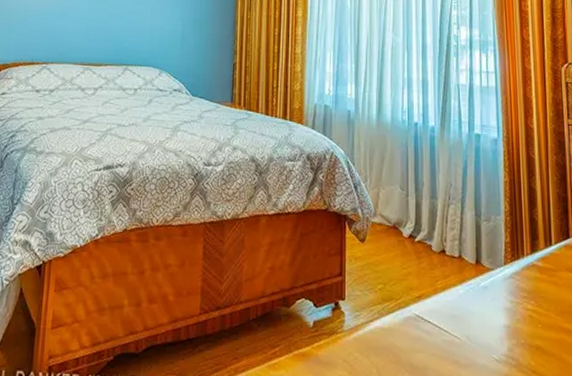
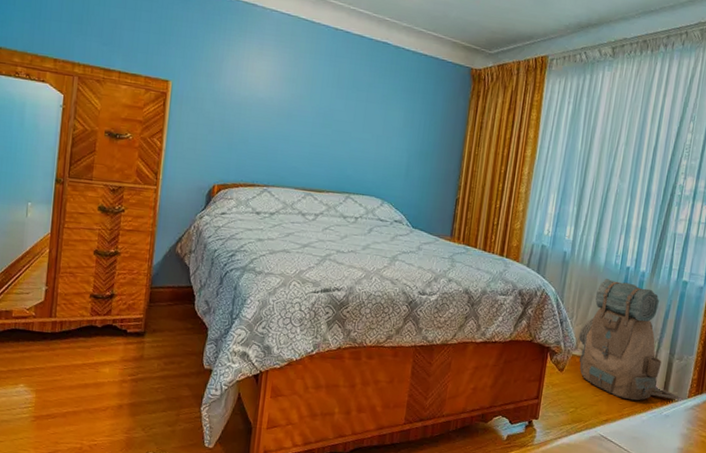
backpack: none [375,136,494,272] -> present [578,279,678,401]

